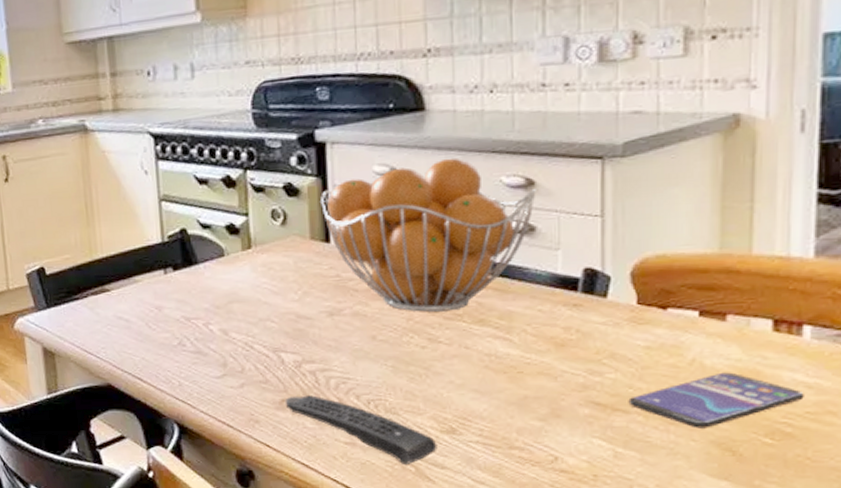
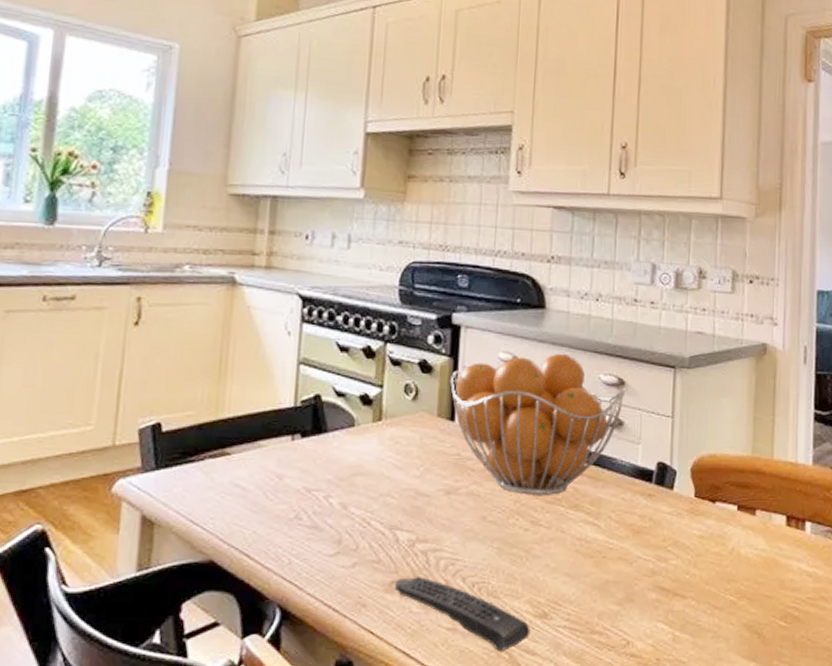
smartphone: present [628,372,804,428] -> none [685,561,807,613]

